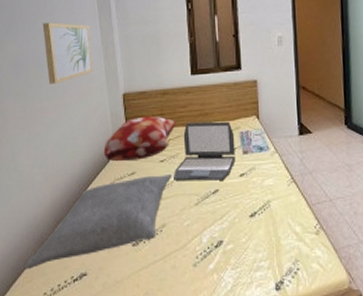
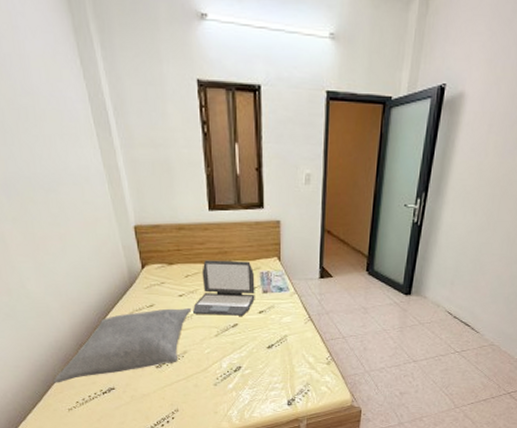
wall art: present [42,22,94,84] -> none [28,136,98,211]
decorative pillow: present [103,116,176,162] -> none [118,251,194,294]

